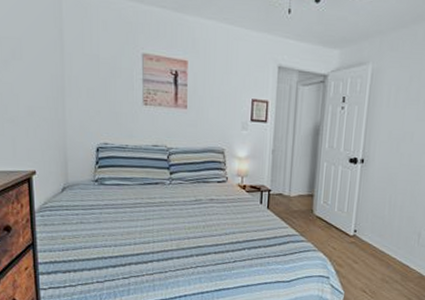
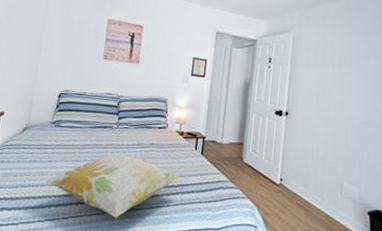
decorative pillow: none [97,211,246,277] -> present [45,154,181,219]

